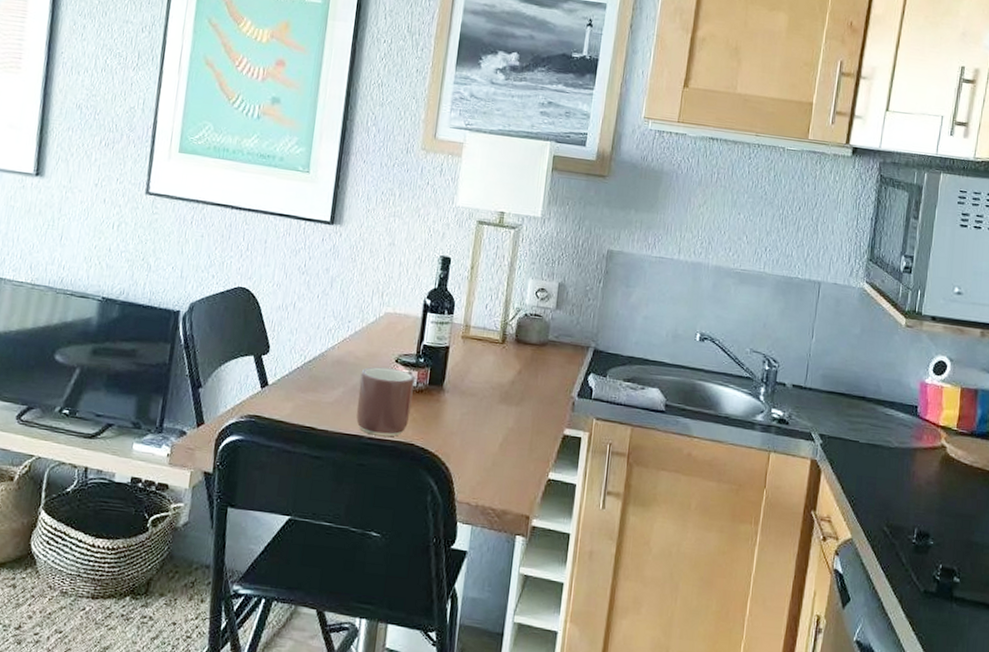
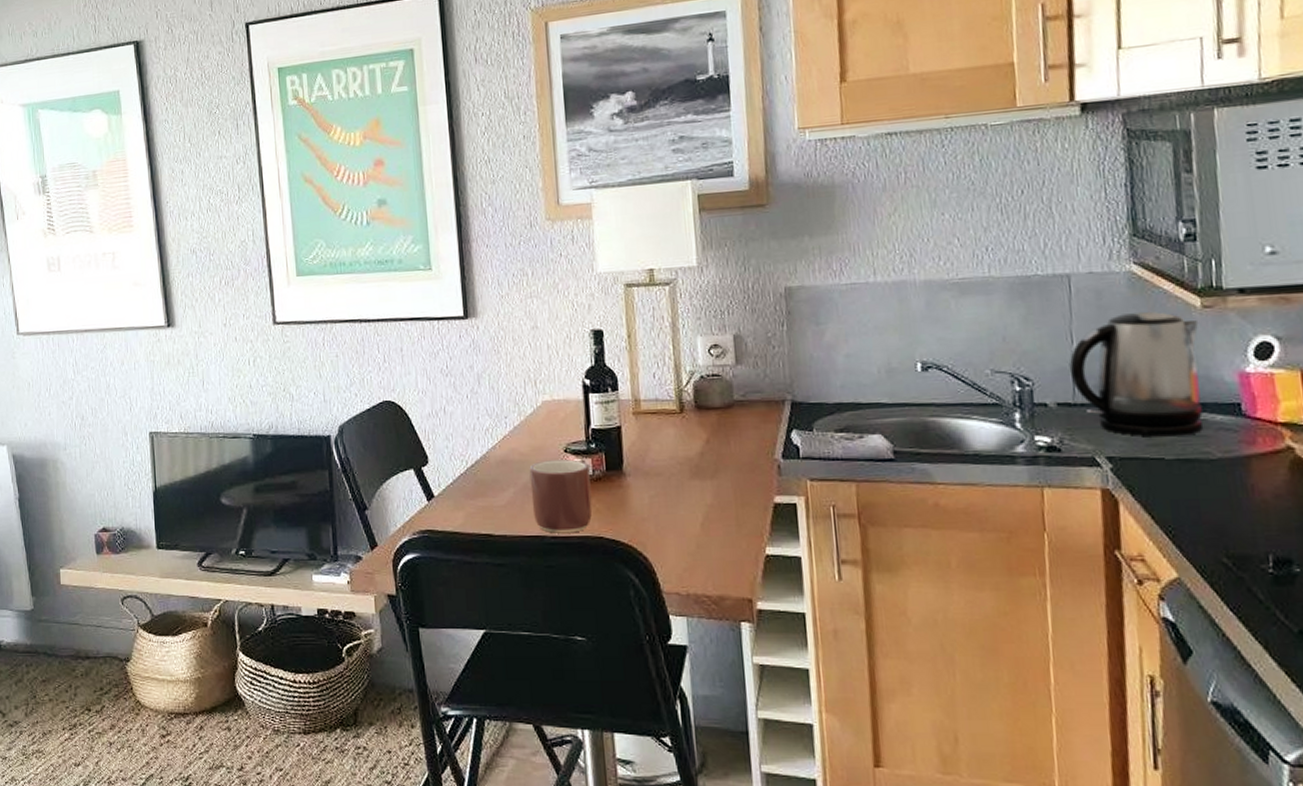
kettle: none [806,321,900,426] -> present [1069,311,1204,437]

